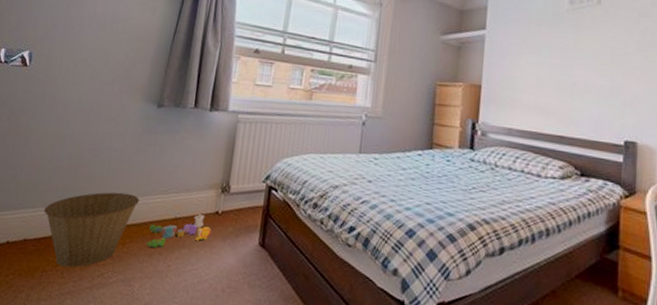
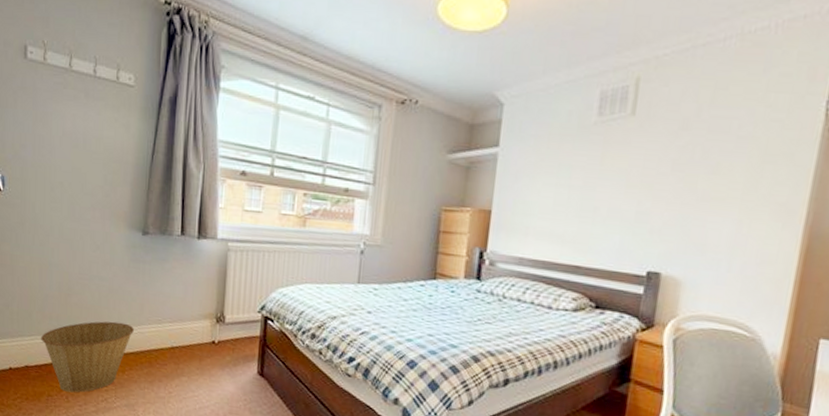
stacking toy: present [146,214,211,249] -> none [146,344,209,376]

